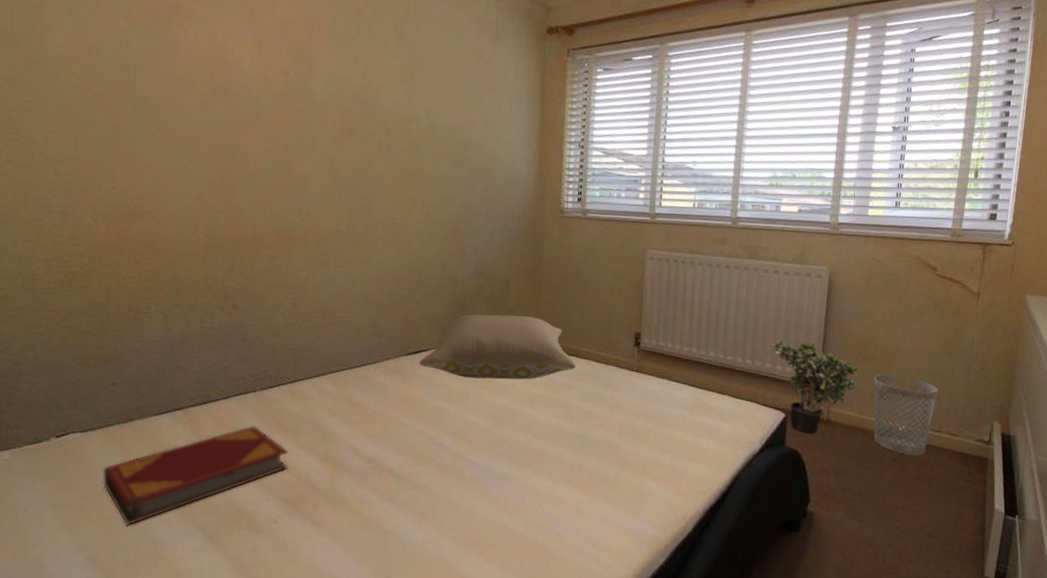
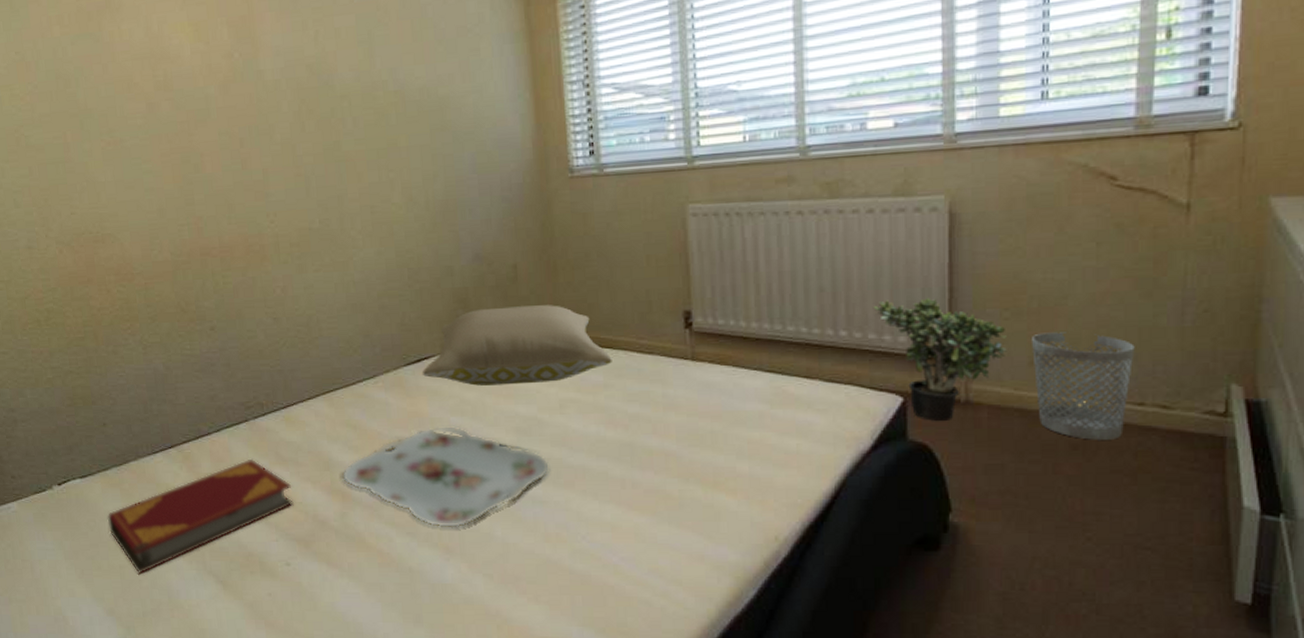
serving tray: none [335,408,516,497] -> present [341,425,550,528]

